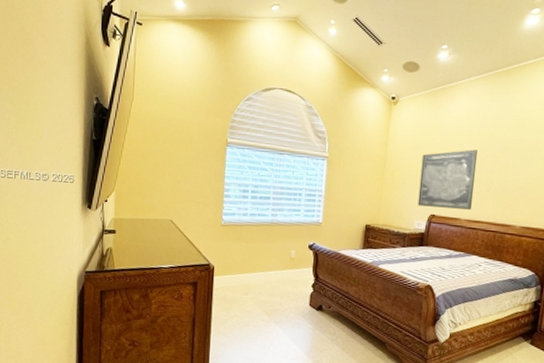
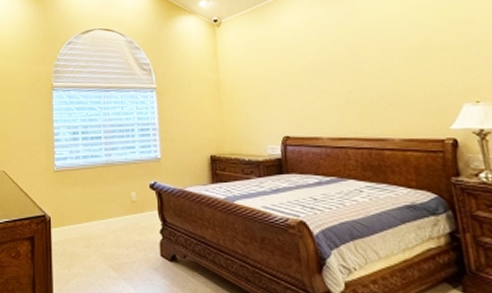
wall art: present [417,149,477,210] -> none [259,59,333,128]

